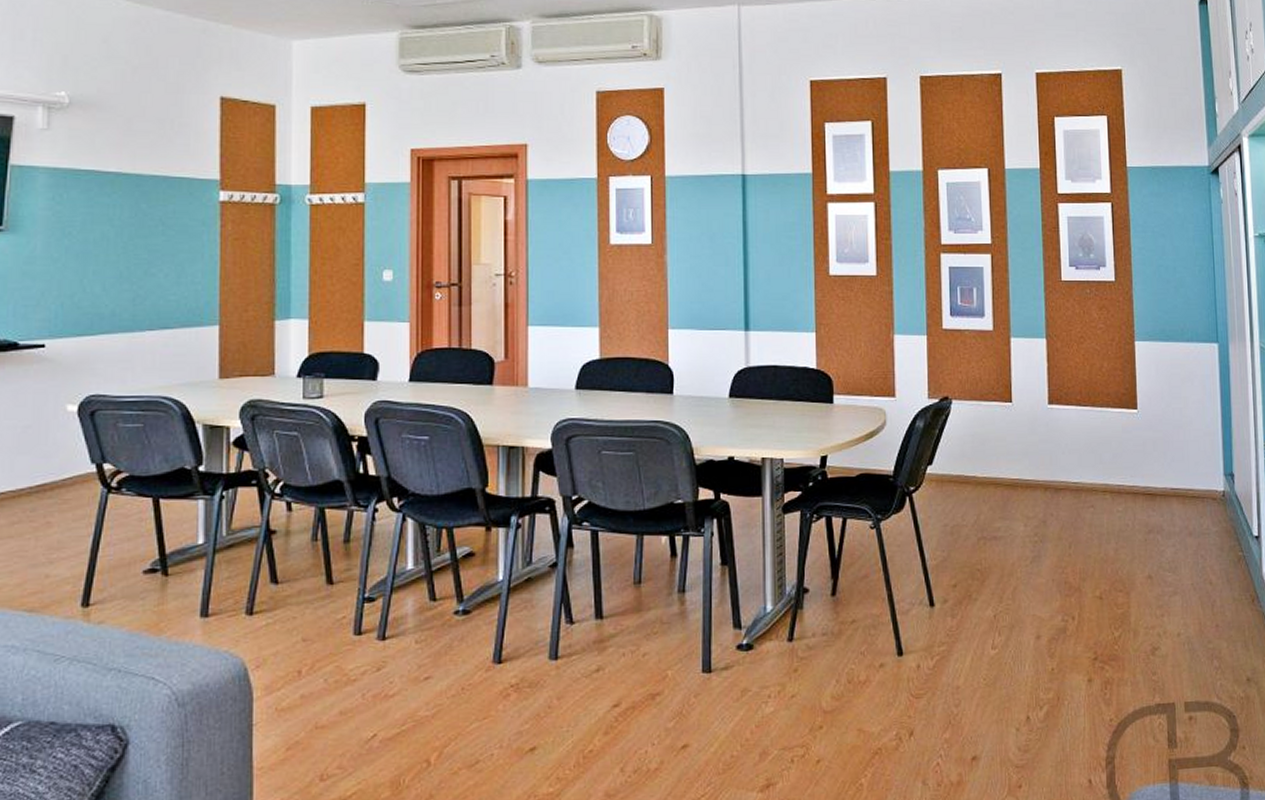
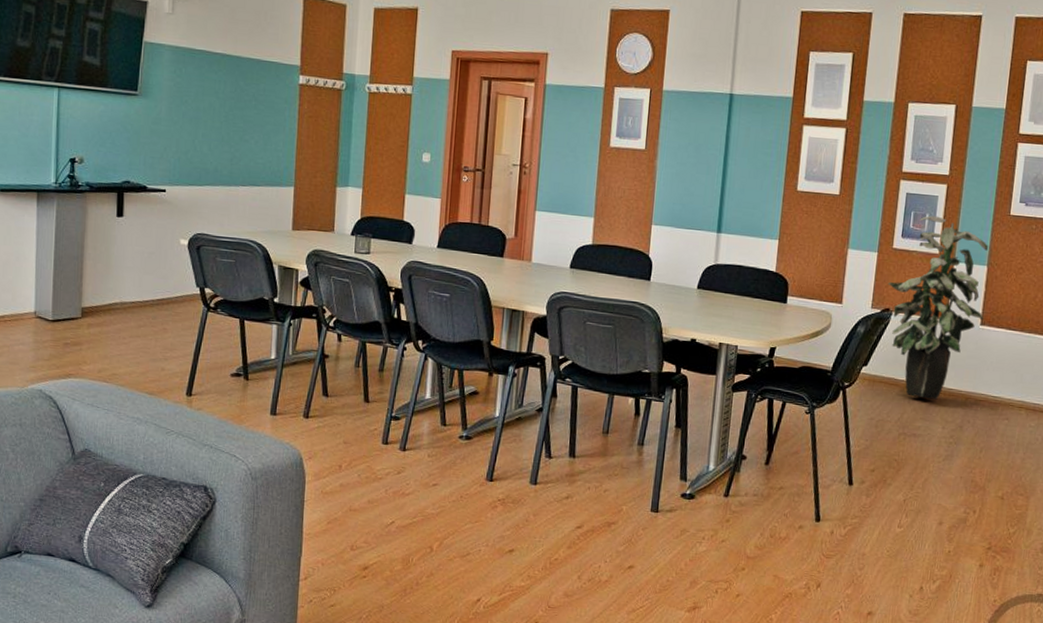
indoor plant: none [942,289,1050,495] -> present [887,215,989,400]

